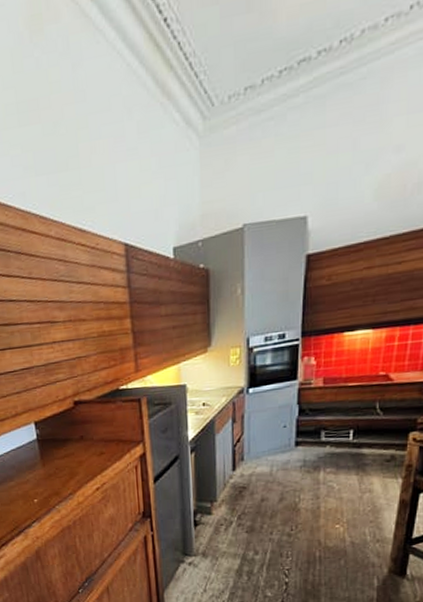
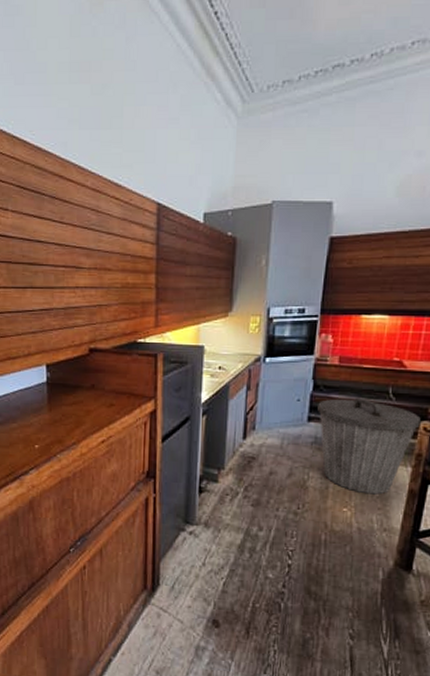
trash can: none [305,416,410,509] -> present [318,398,421,495]

